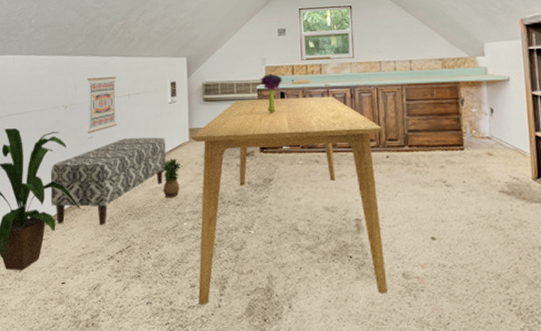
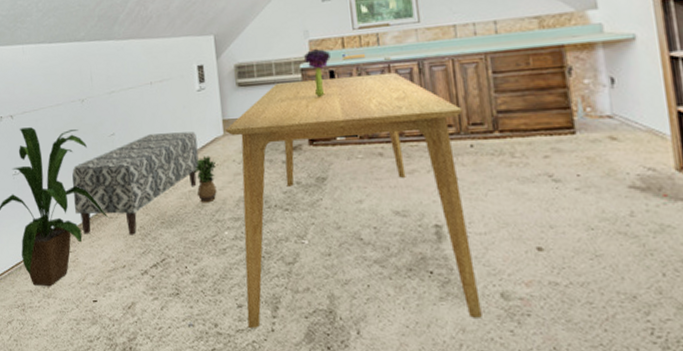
wall art: present [87,76,117,133] -> none [103,62,141,130]

